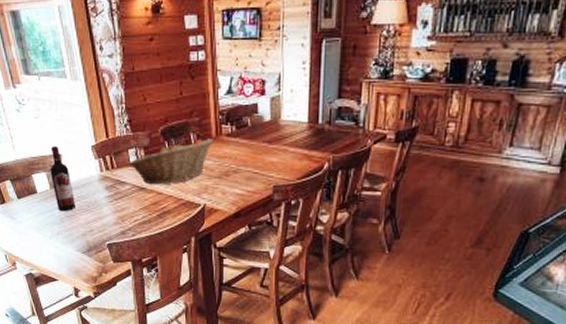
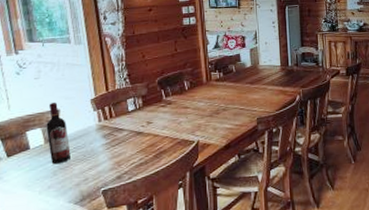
fruit basket: present [129,139,214,185] -> none [127,84,205,129]

